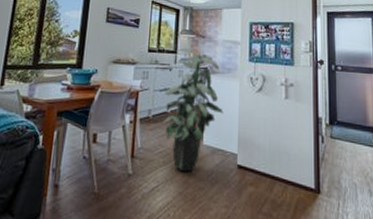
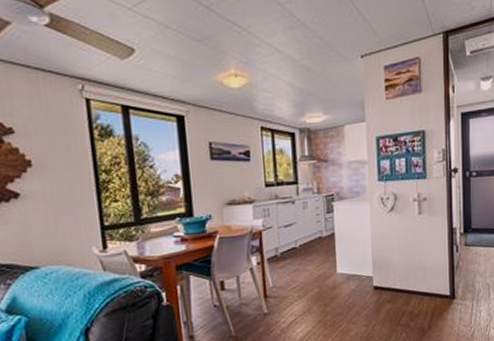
indoor plant: present [162,47,223,172] -> none [288,175,355,302]

